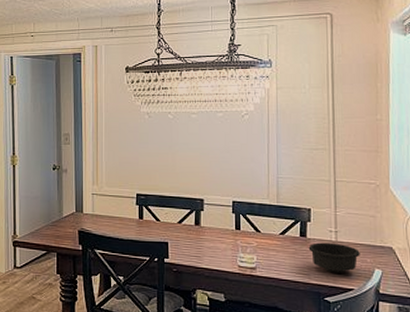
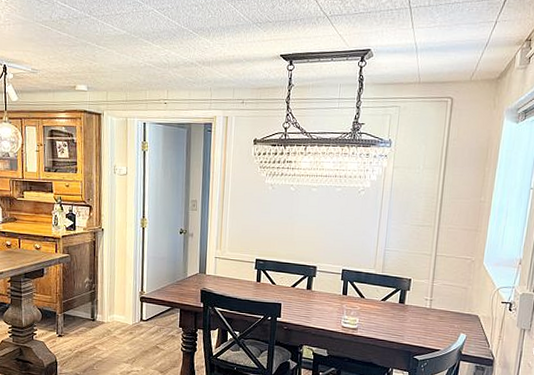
bowl: present [308,242,360,273] -> none [405,309,450,336]

